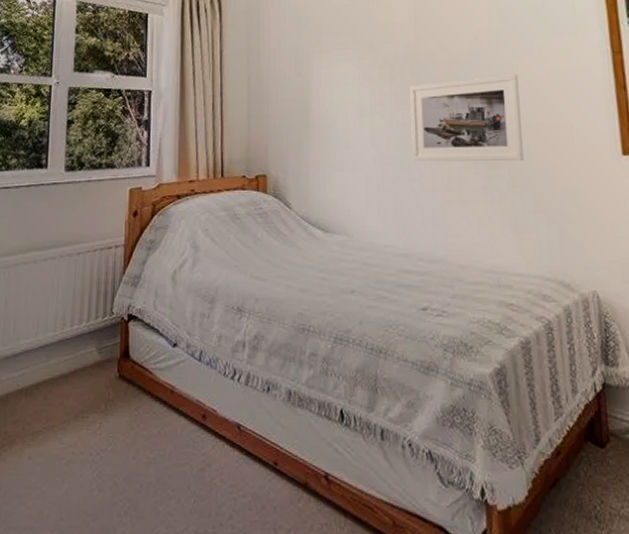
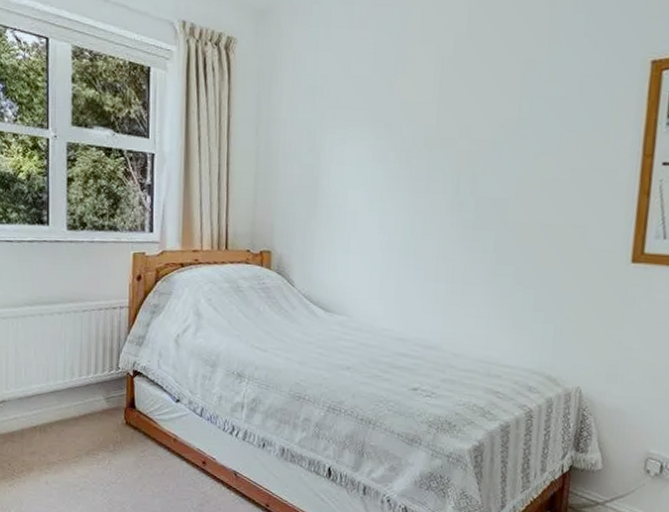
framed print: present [410,74,525,162] -> none [419,169,540,260]

